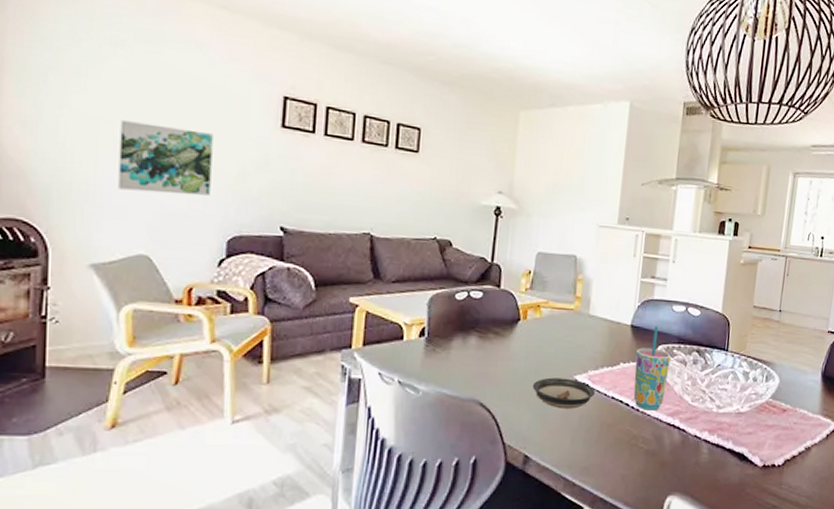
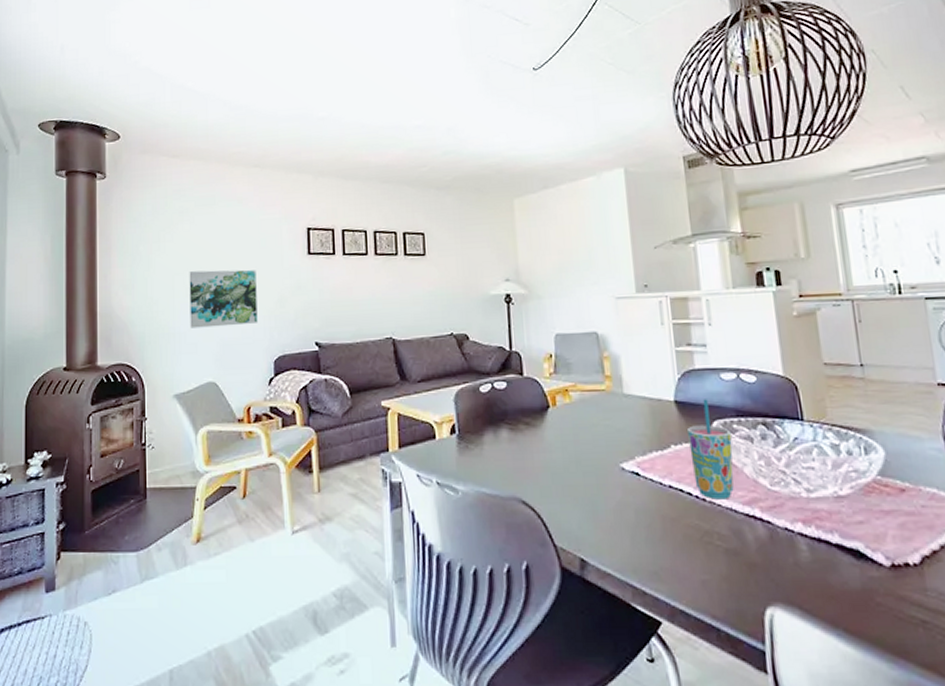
saucer: present [532,377,595,409] -> none [575,467,648,503]

